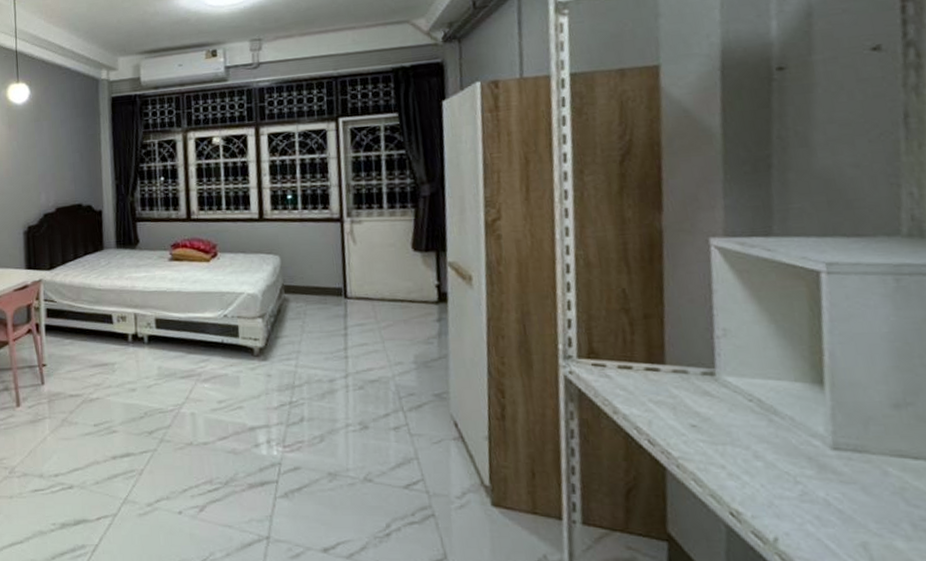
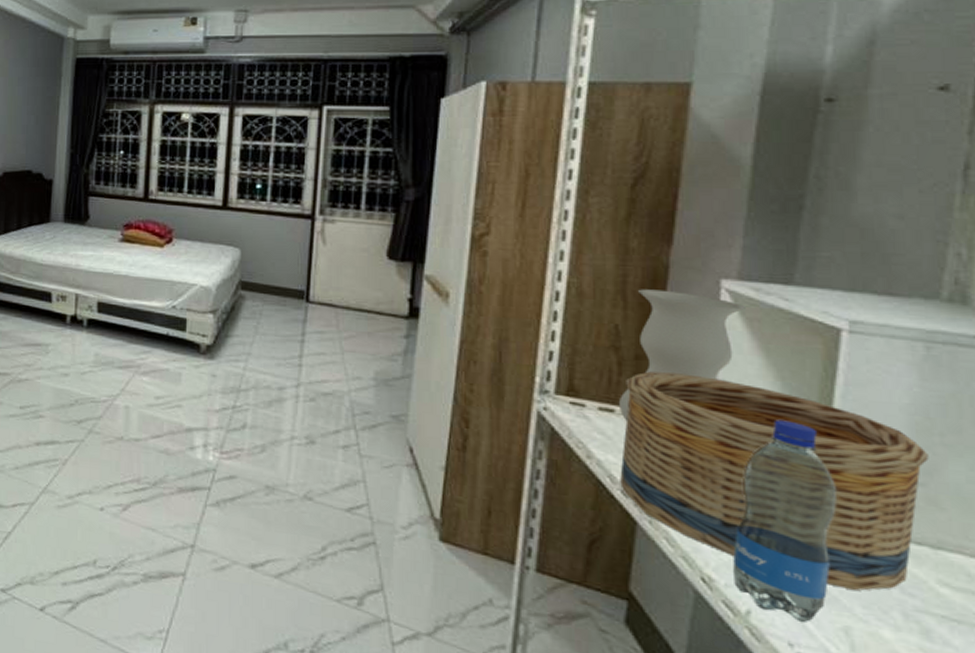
vase: none [634,253,734,376] -> present [618,289,745,421]
basket: none [638,326,913,507] -> present [620,371,929,591]
bottle: none [753,359,843,544] -> present [732,420,838,623]

